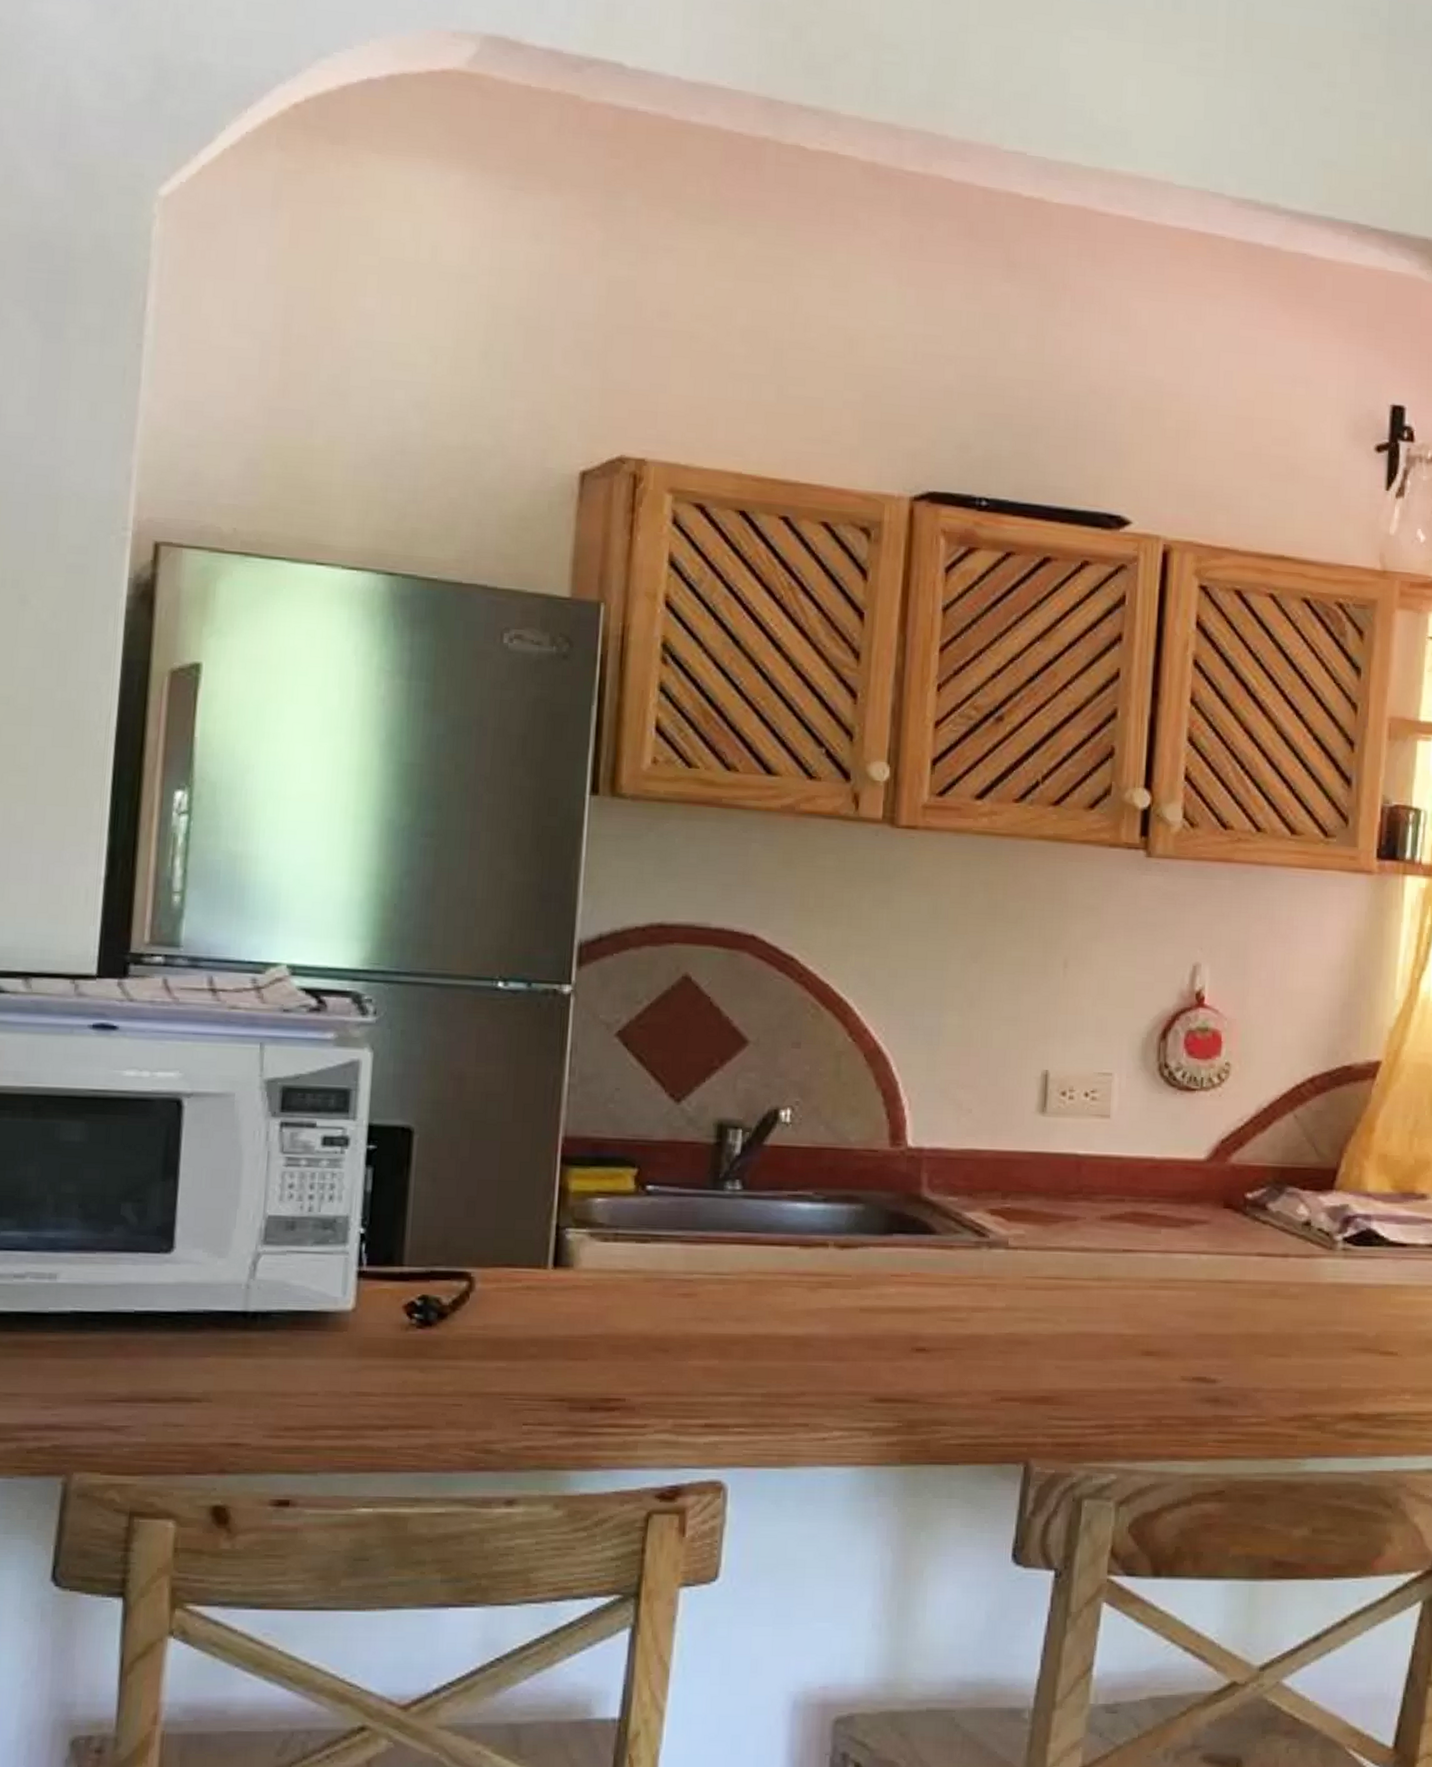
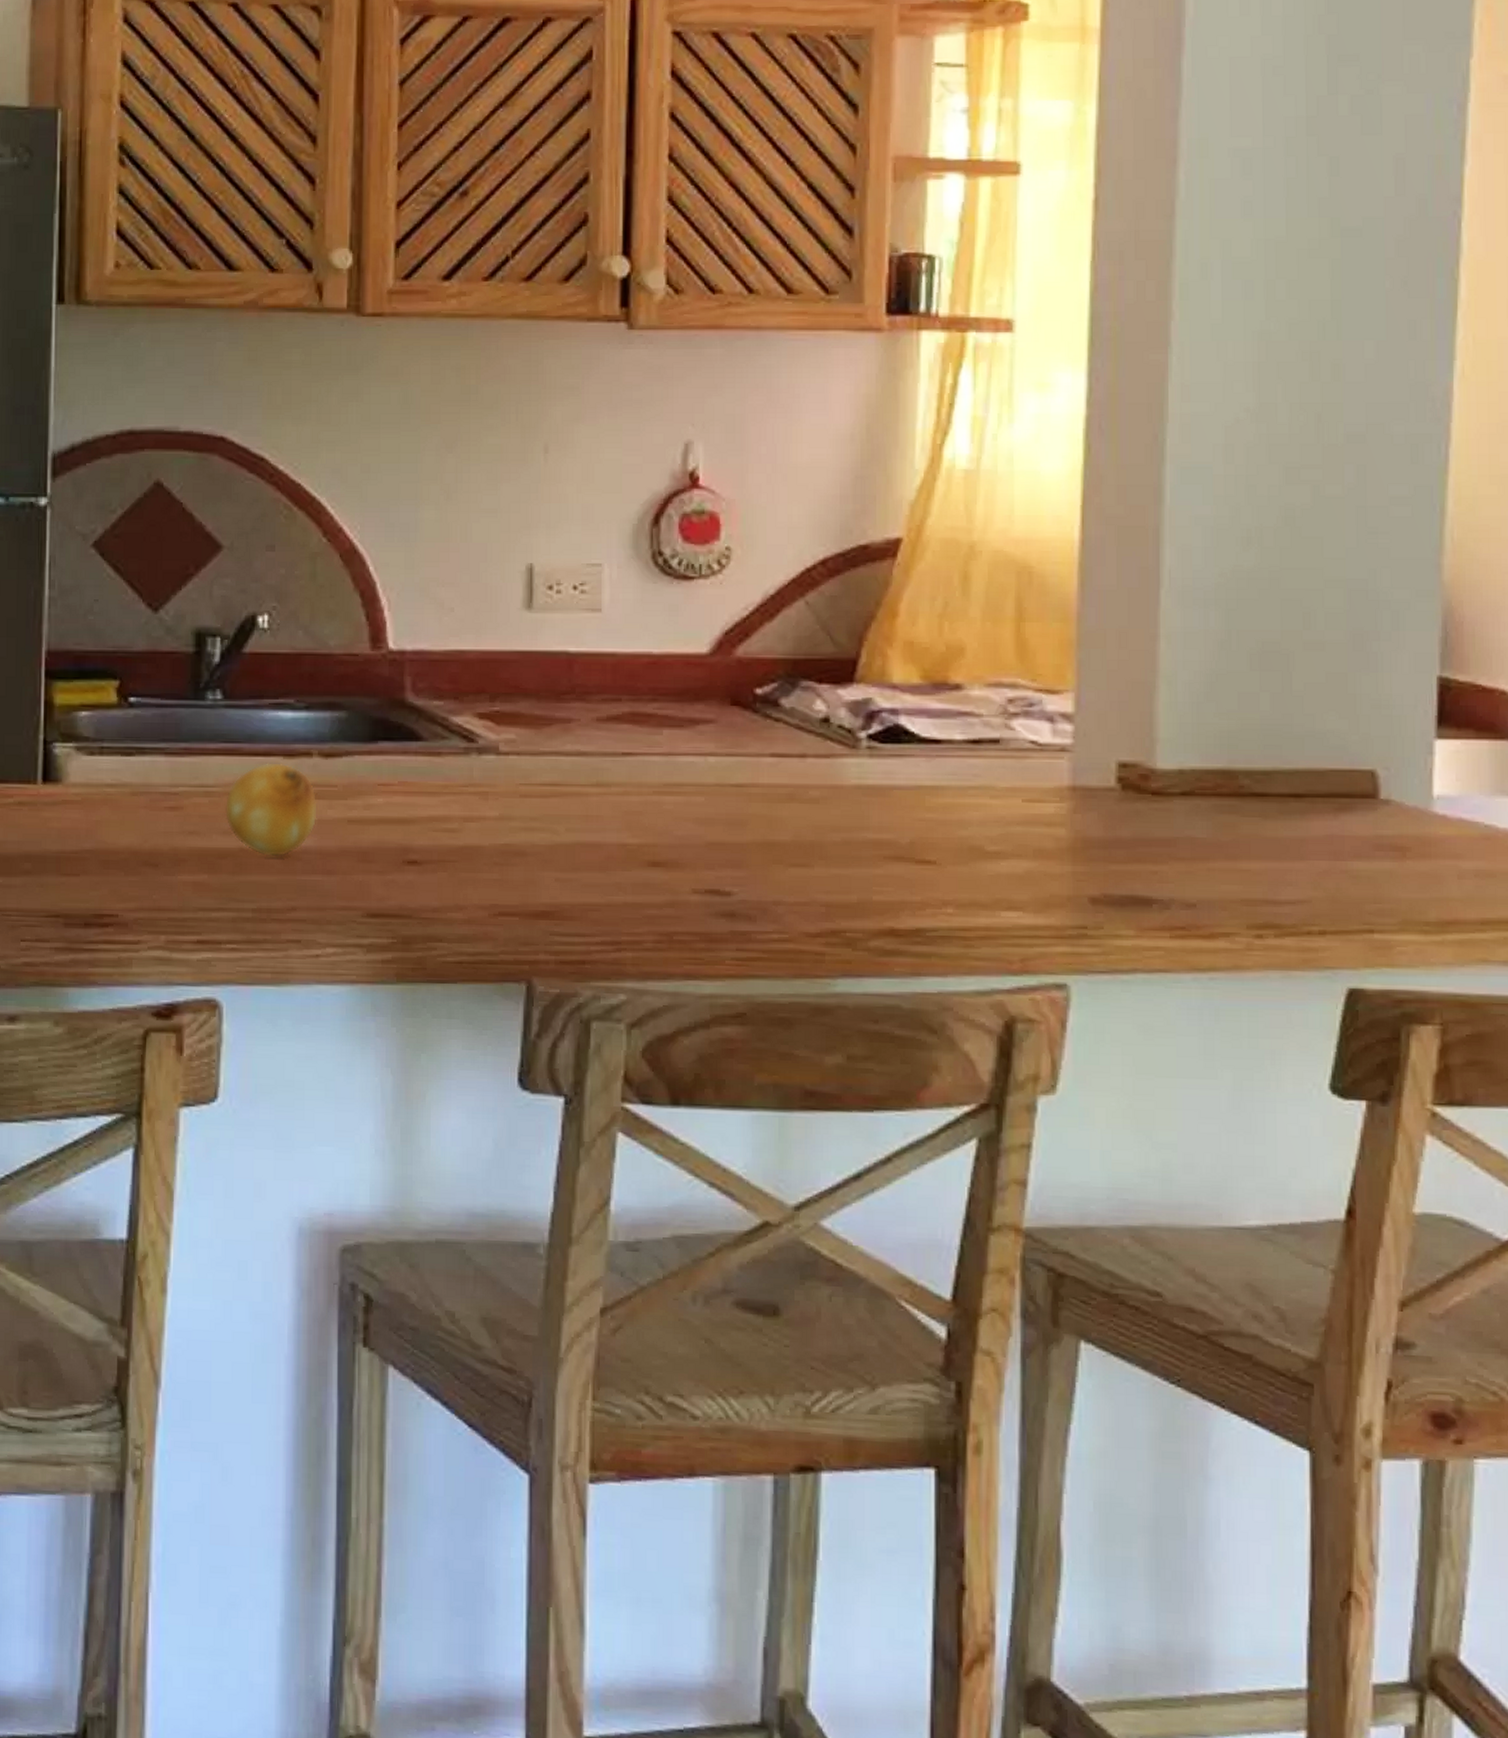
fruit: none [738,1252,831,1344] -> present [224,763,317,857]

